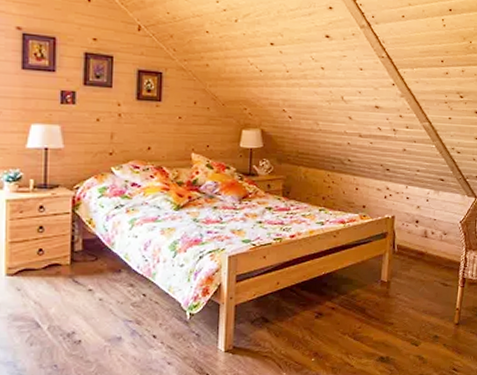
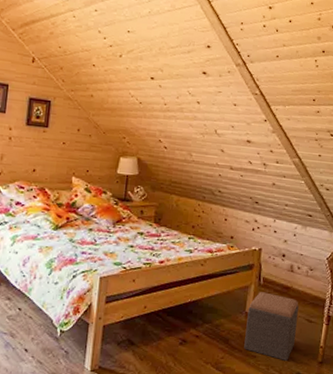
footstool: none [381,259,434,326] -> present [244,292,299,362]

